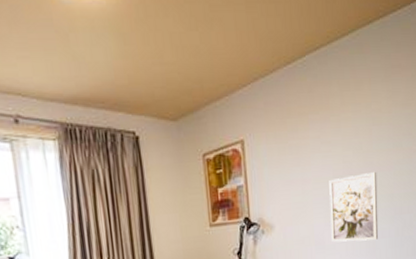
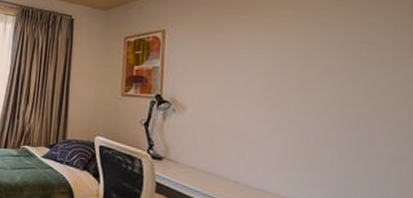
wall art: present [329,171,379,242] -> none [254,75,322,146]

